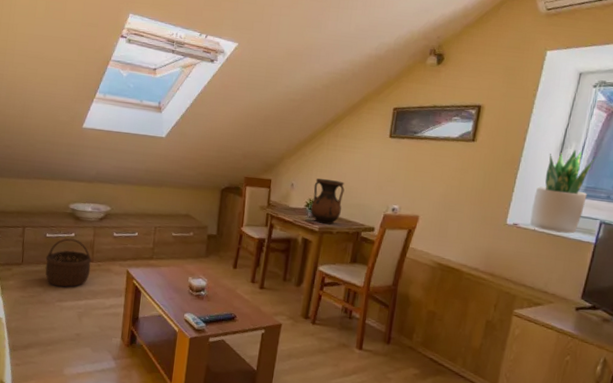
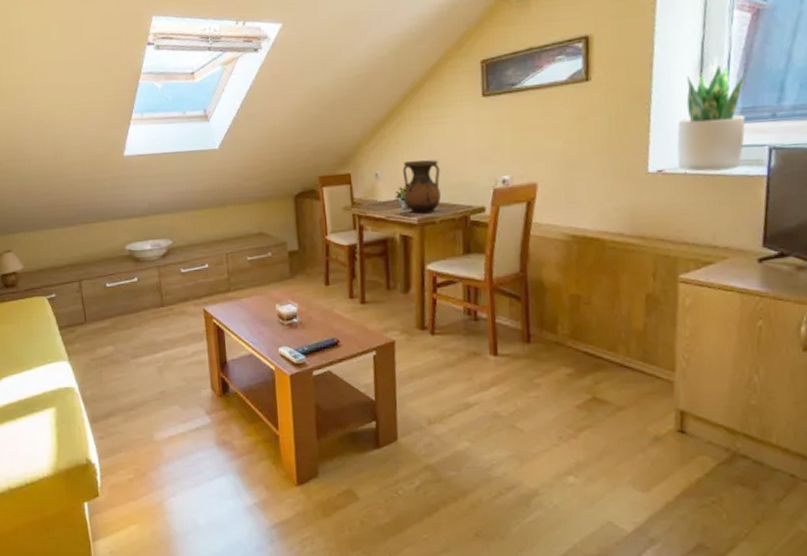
wicker basket: present [45,238,92,287] -> none [110,284,163,341]

